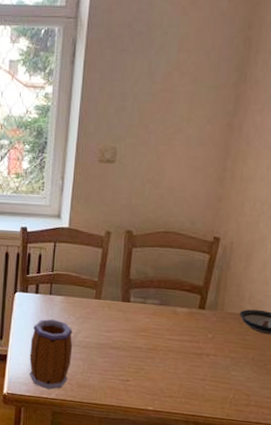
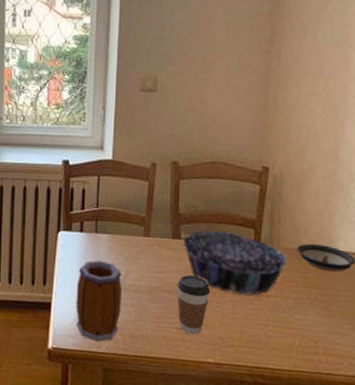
coffee cup: none [123,334,155,386] -> present [177,275,211,335]
decorative bowl: none [132,295,230,354] -> present [183,231,288,296]

